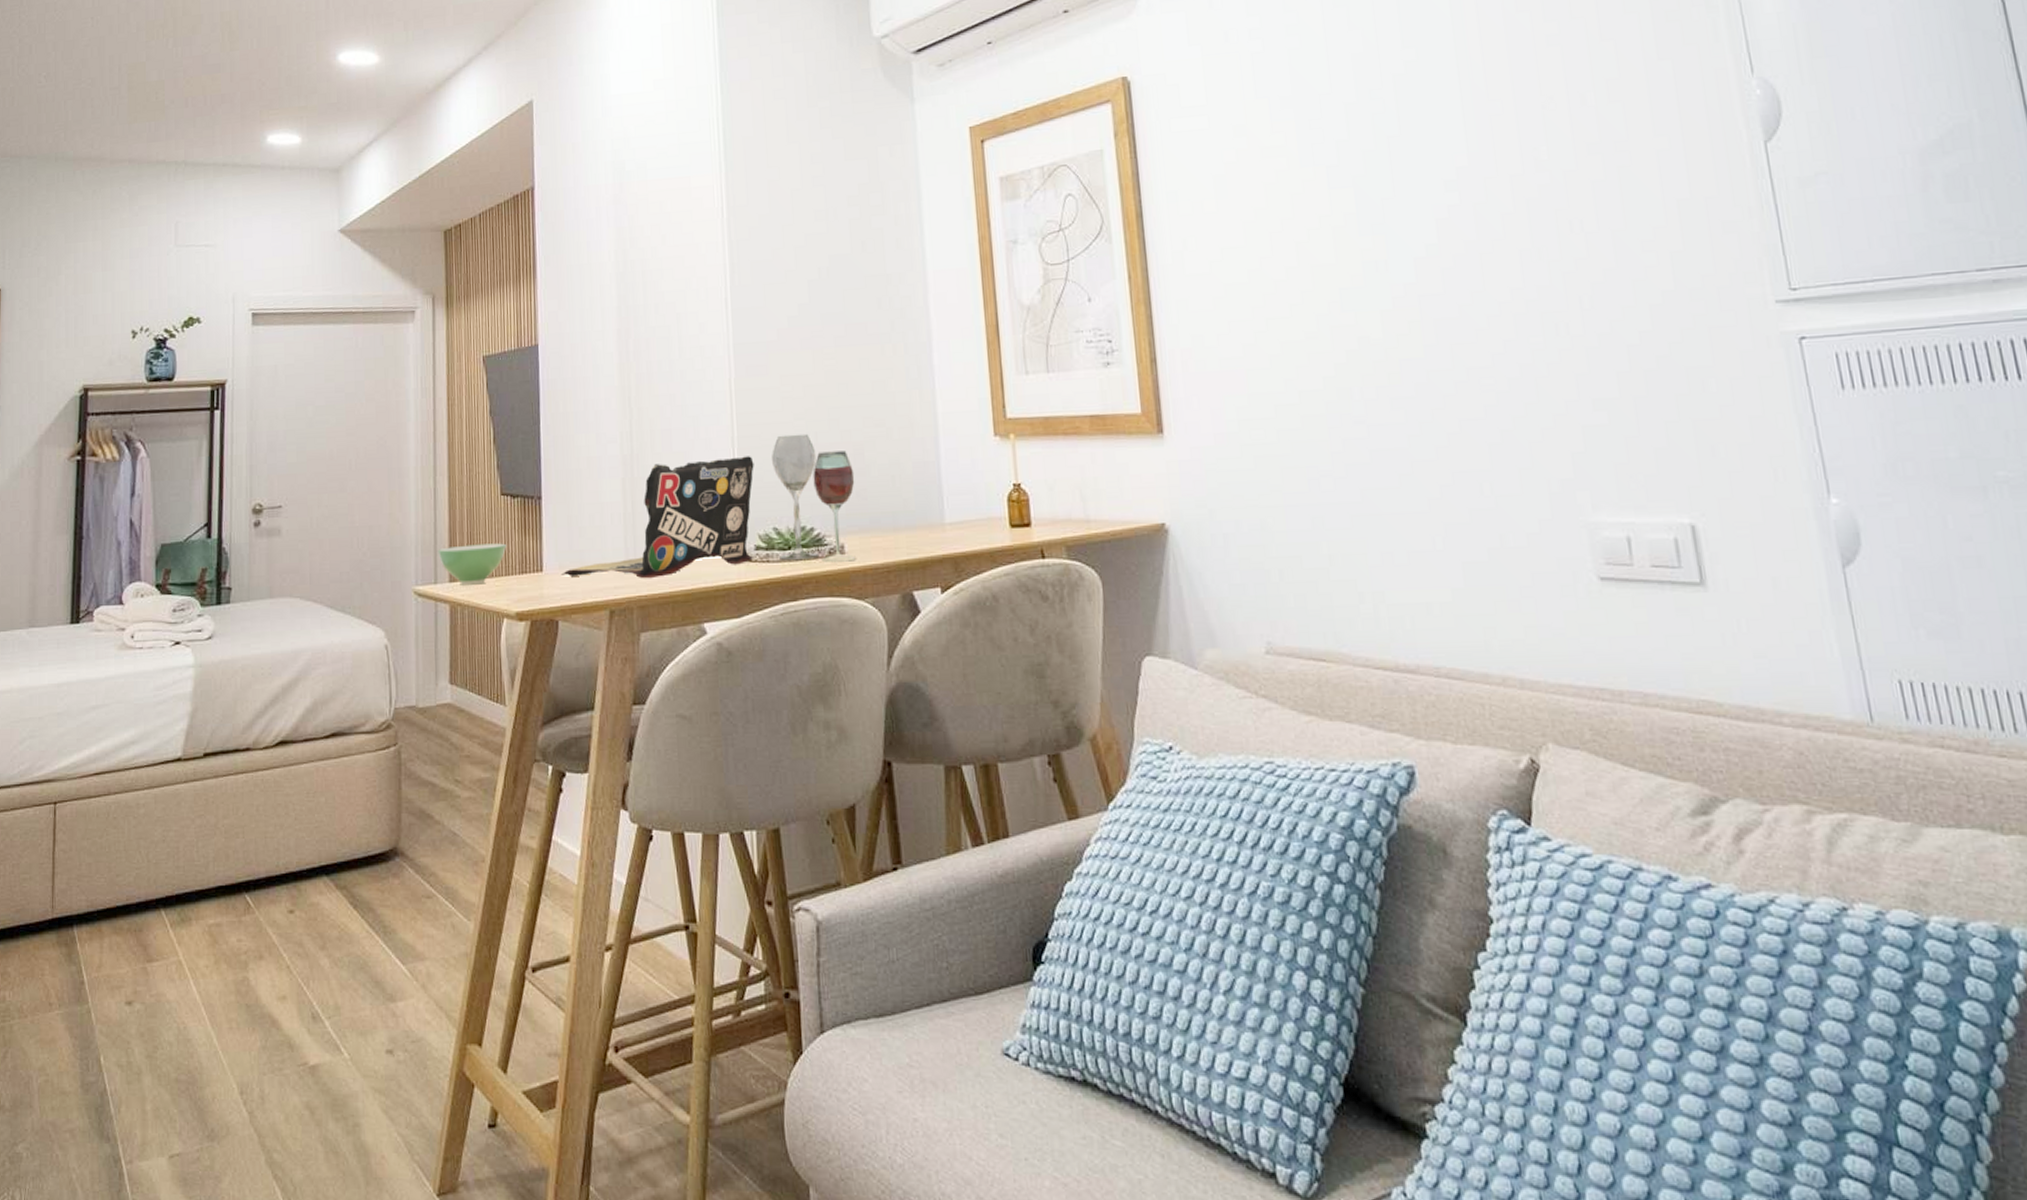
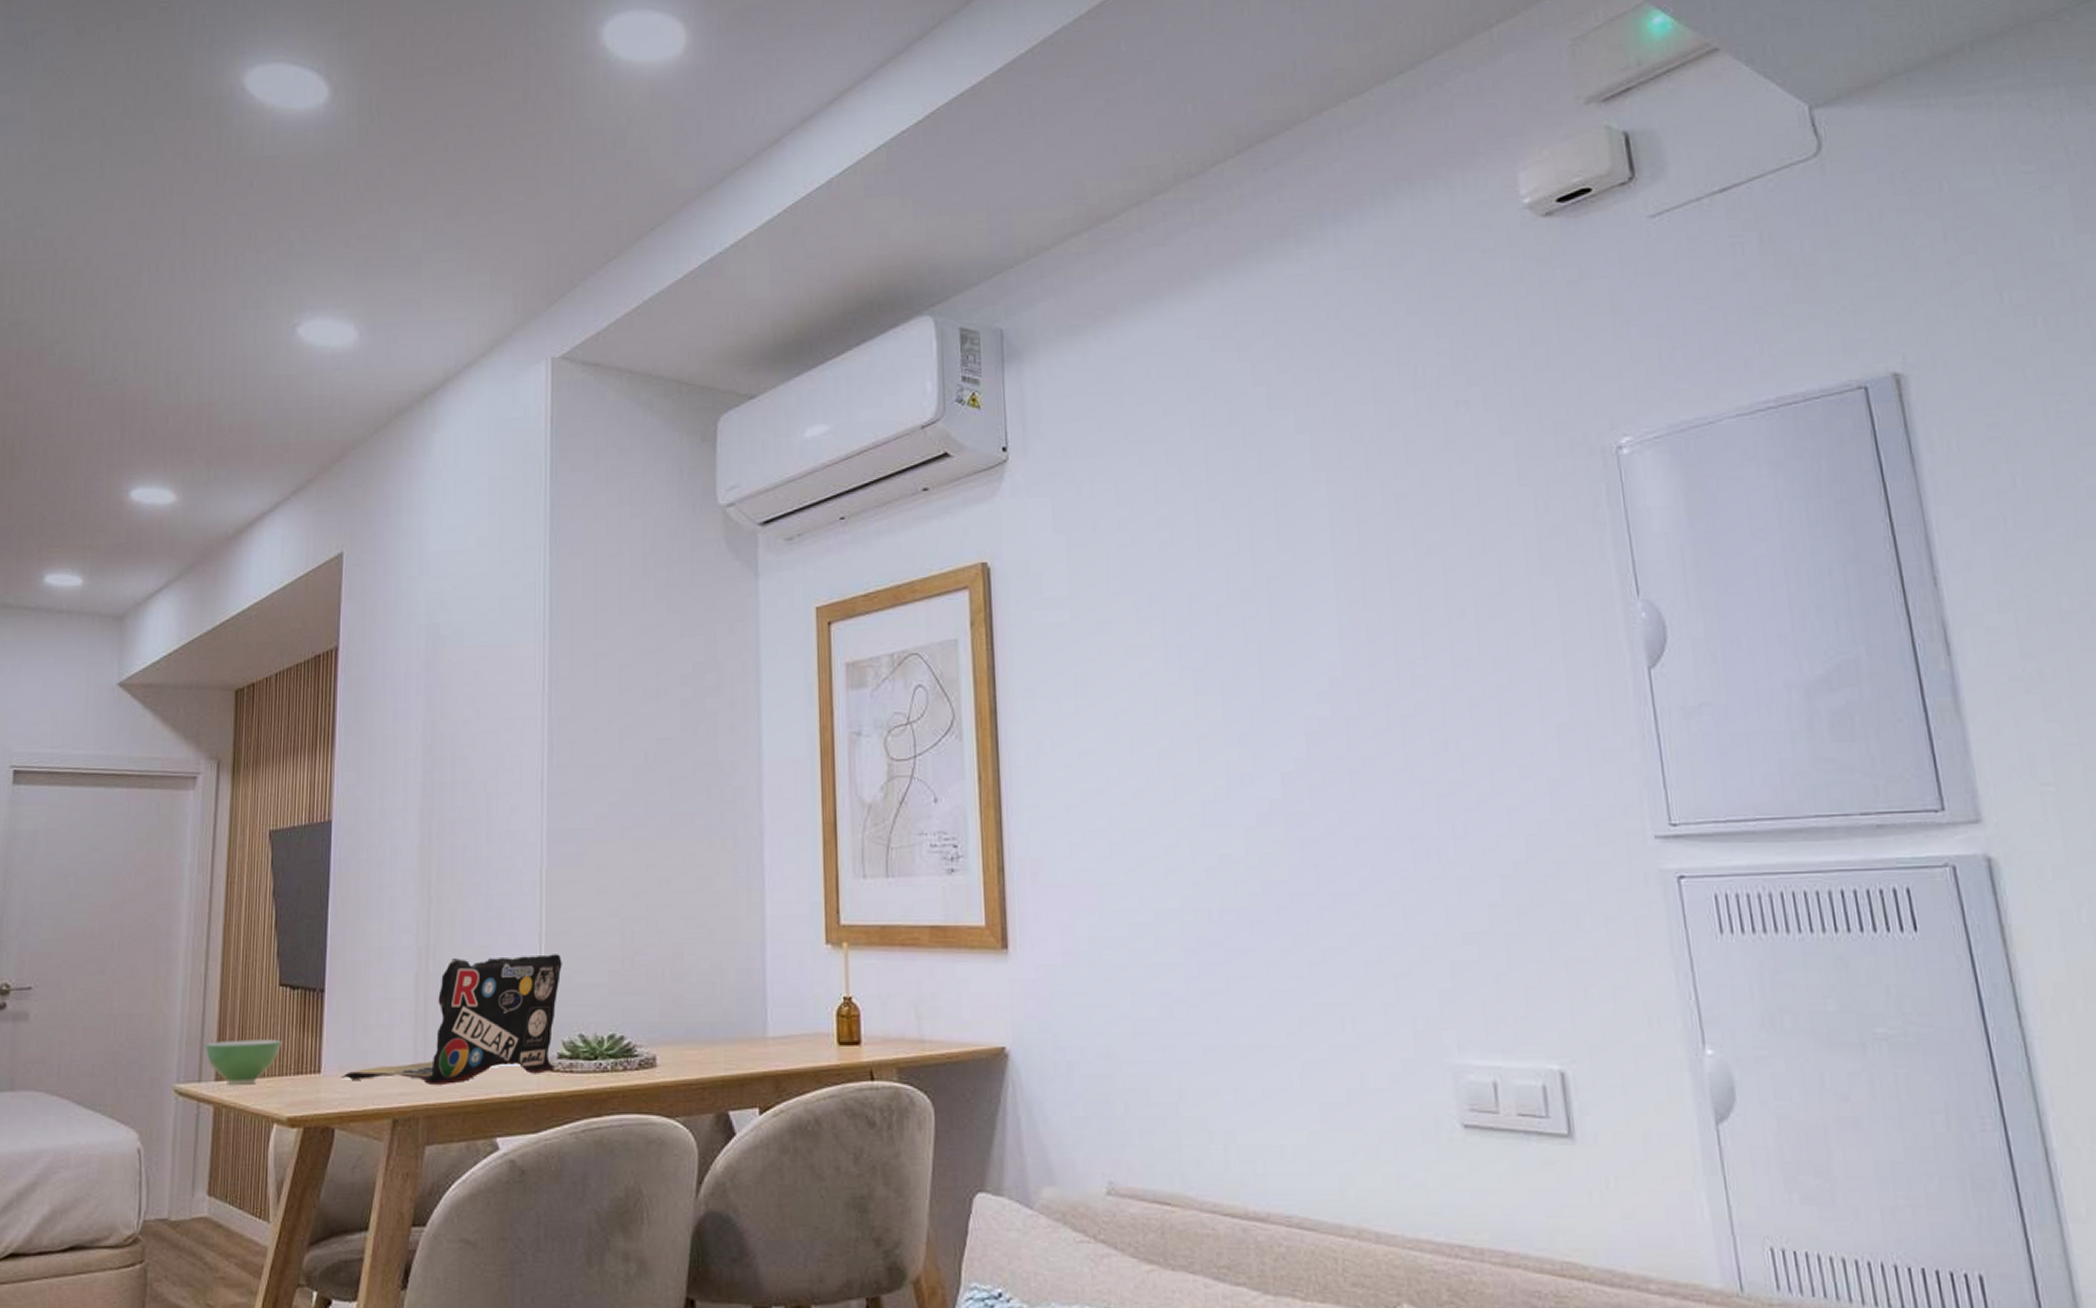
wineglass: present [771,433,820,561] -> none [581,932,631,1072]
wineglass: present [813,451,856,563] -> none [626,953,672,1075]

